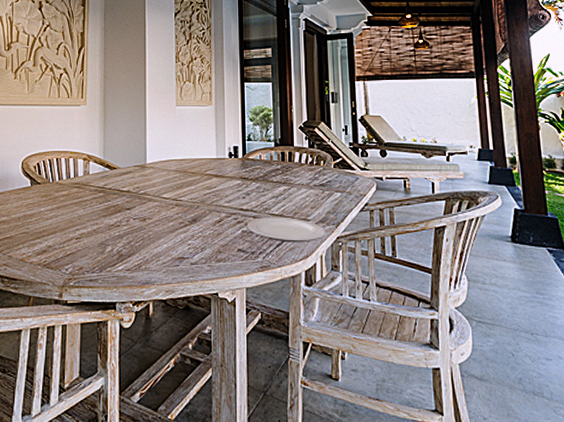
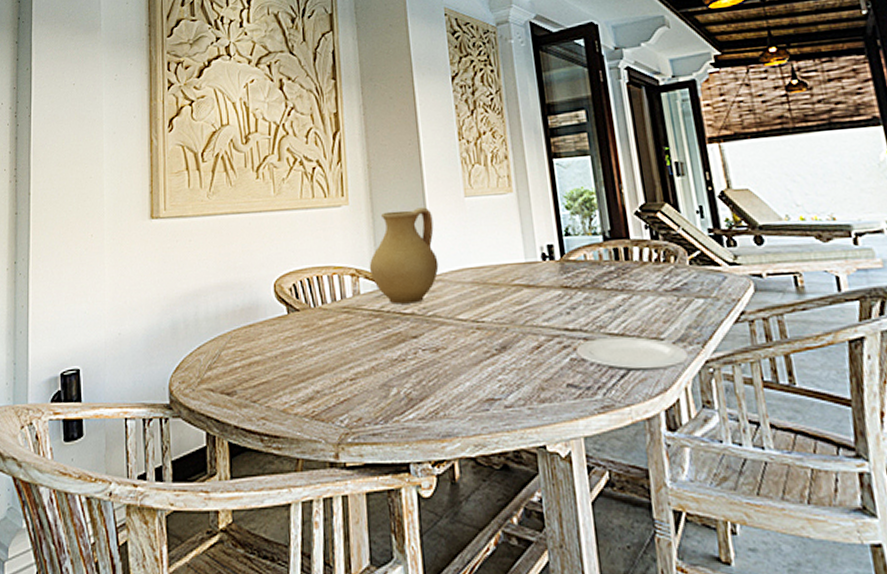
pitcher: none [98,111,151,184] -> present [369,207,439,305]

